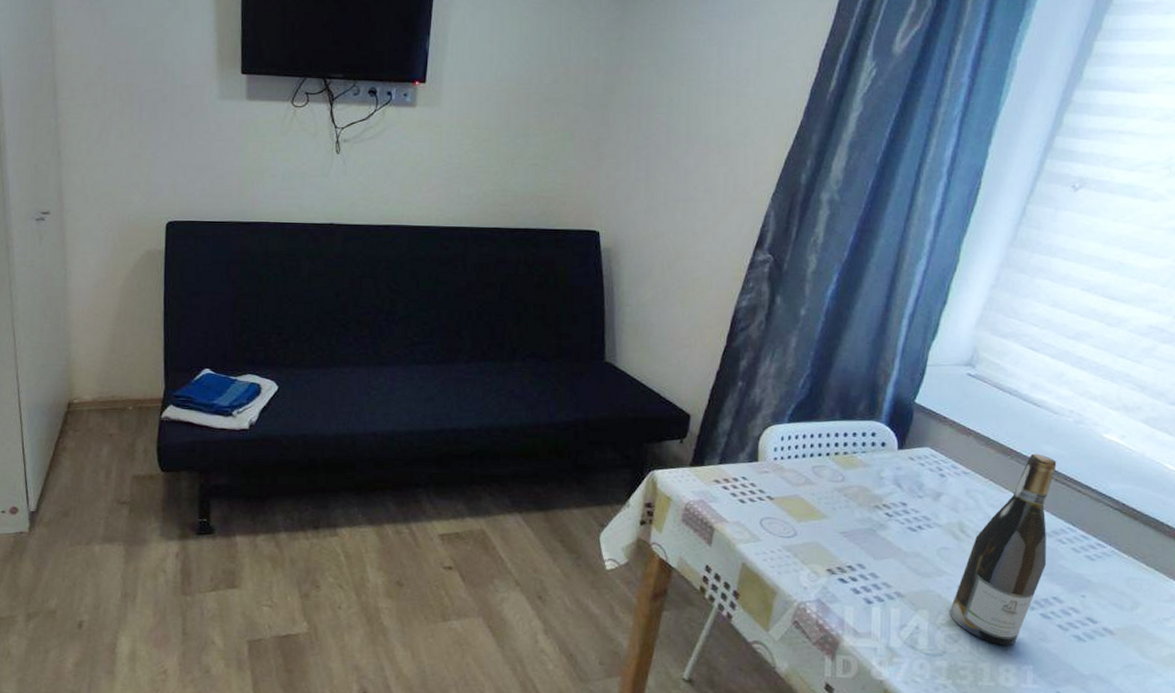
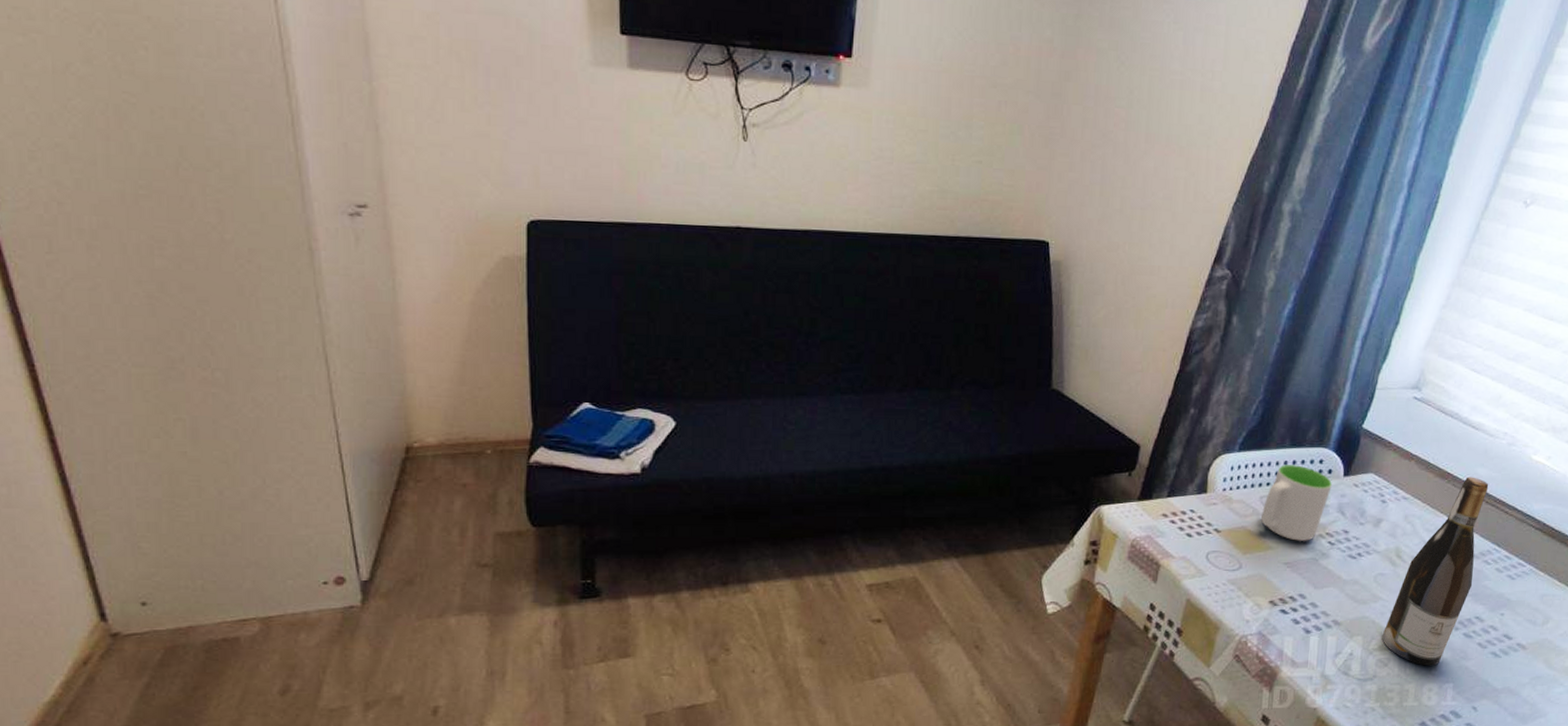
mug: none [815,436,886,512] -> present [1261,465,1332,541]

